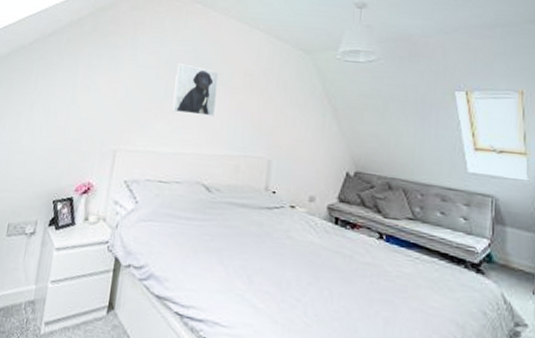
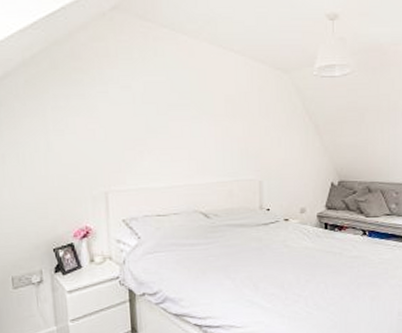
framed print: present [172,63,219,116] -> none [154,95,201,147]

